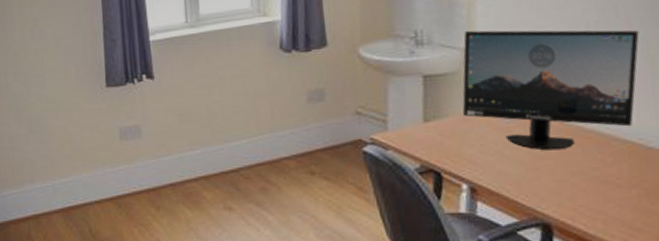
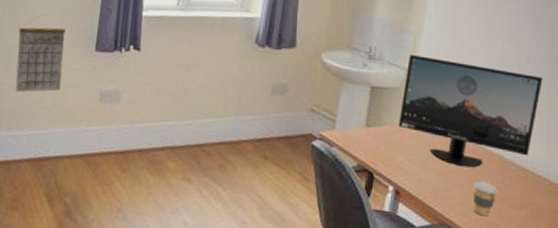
calendar: none [23,57,77,143] -> present [15,14,66,93]
coffee cup: none [567,164,600,203] -> present [473,181,499,217]

